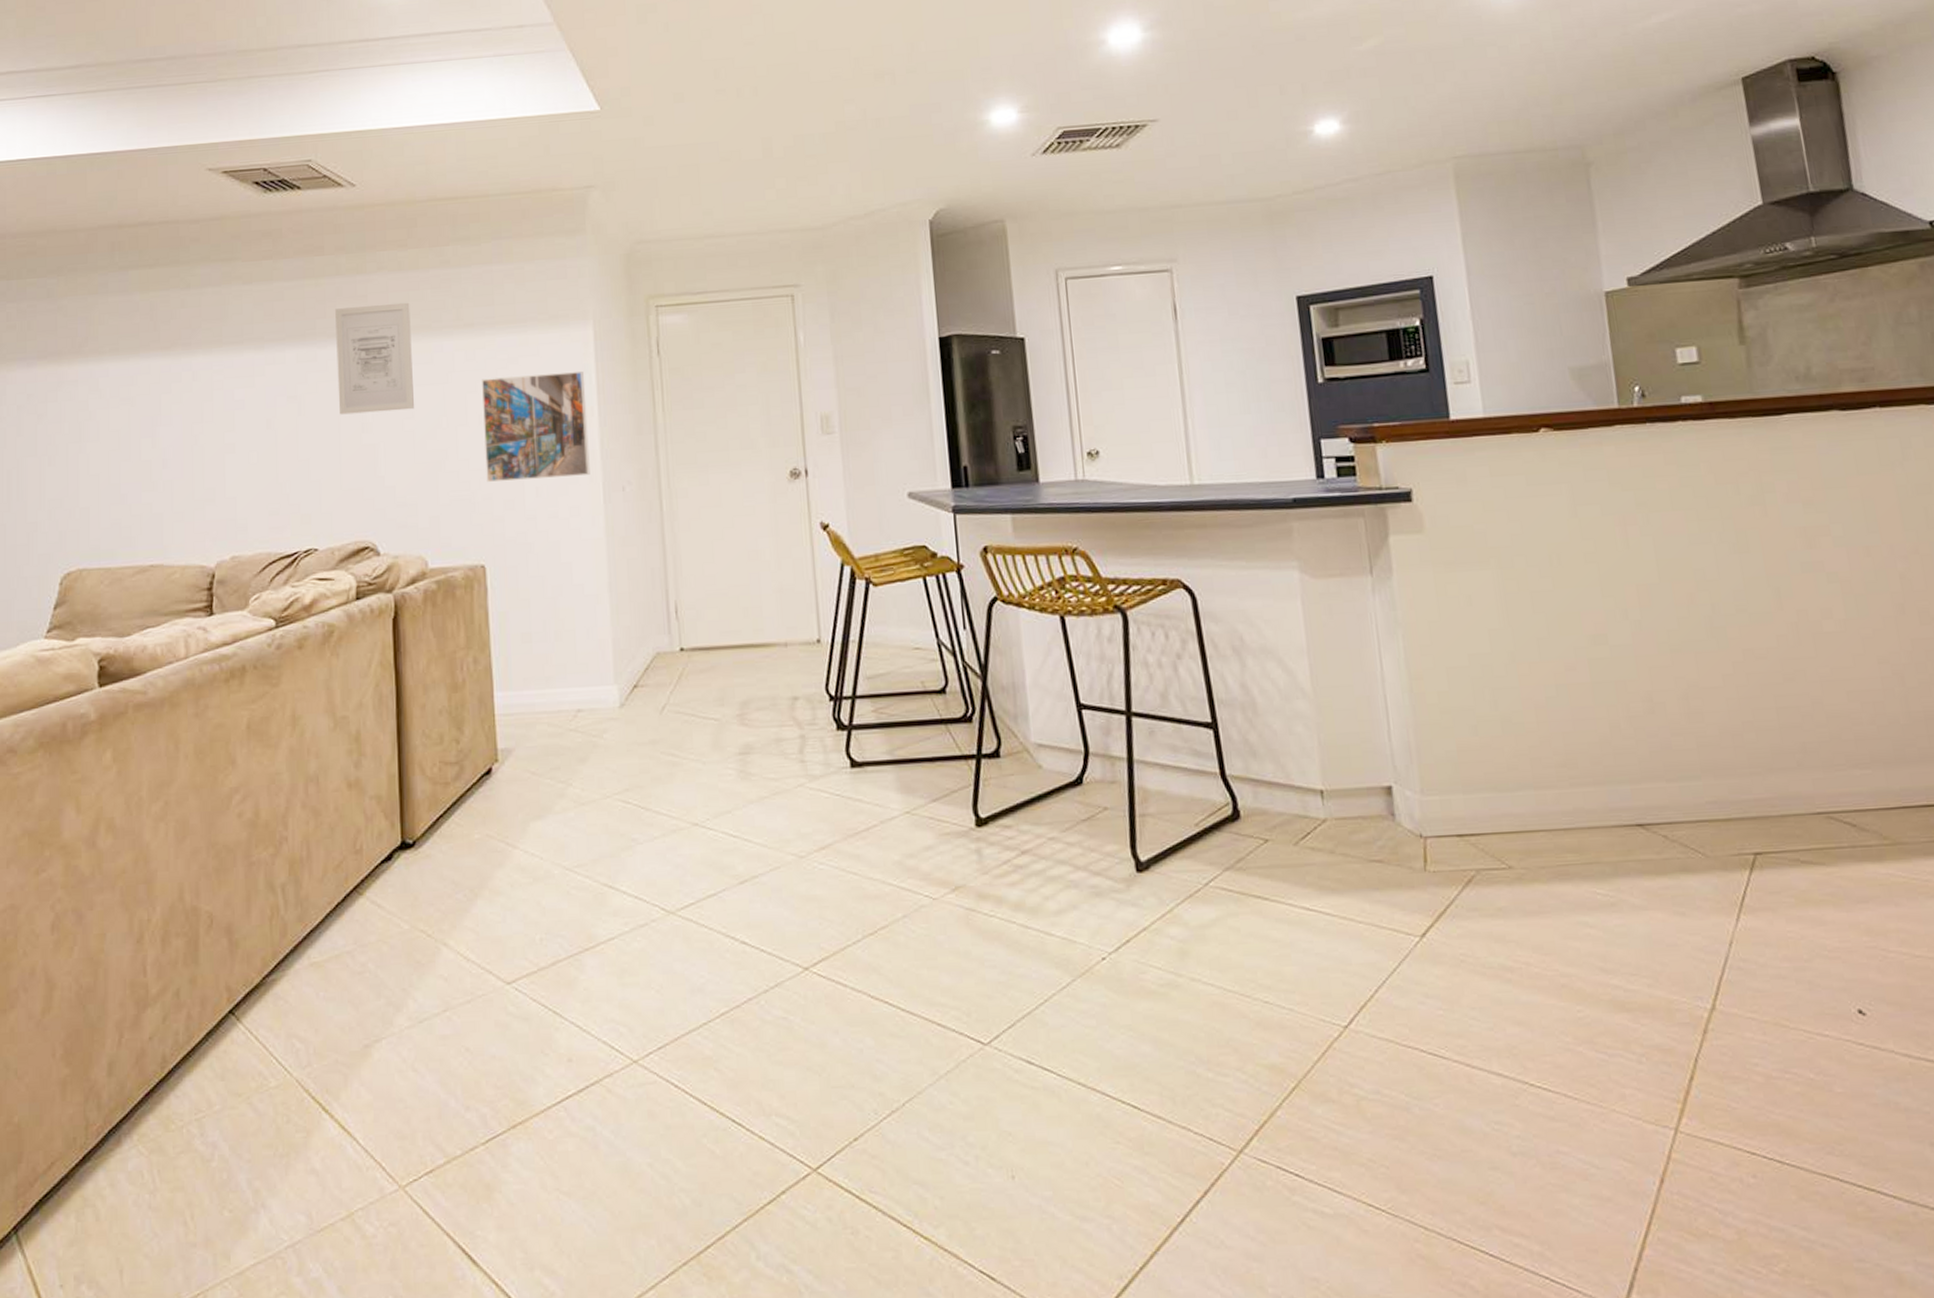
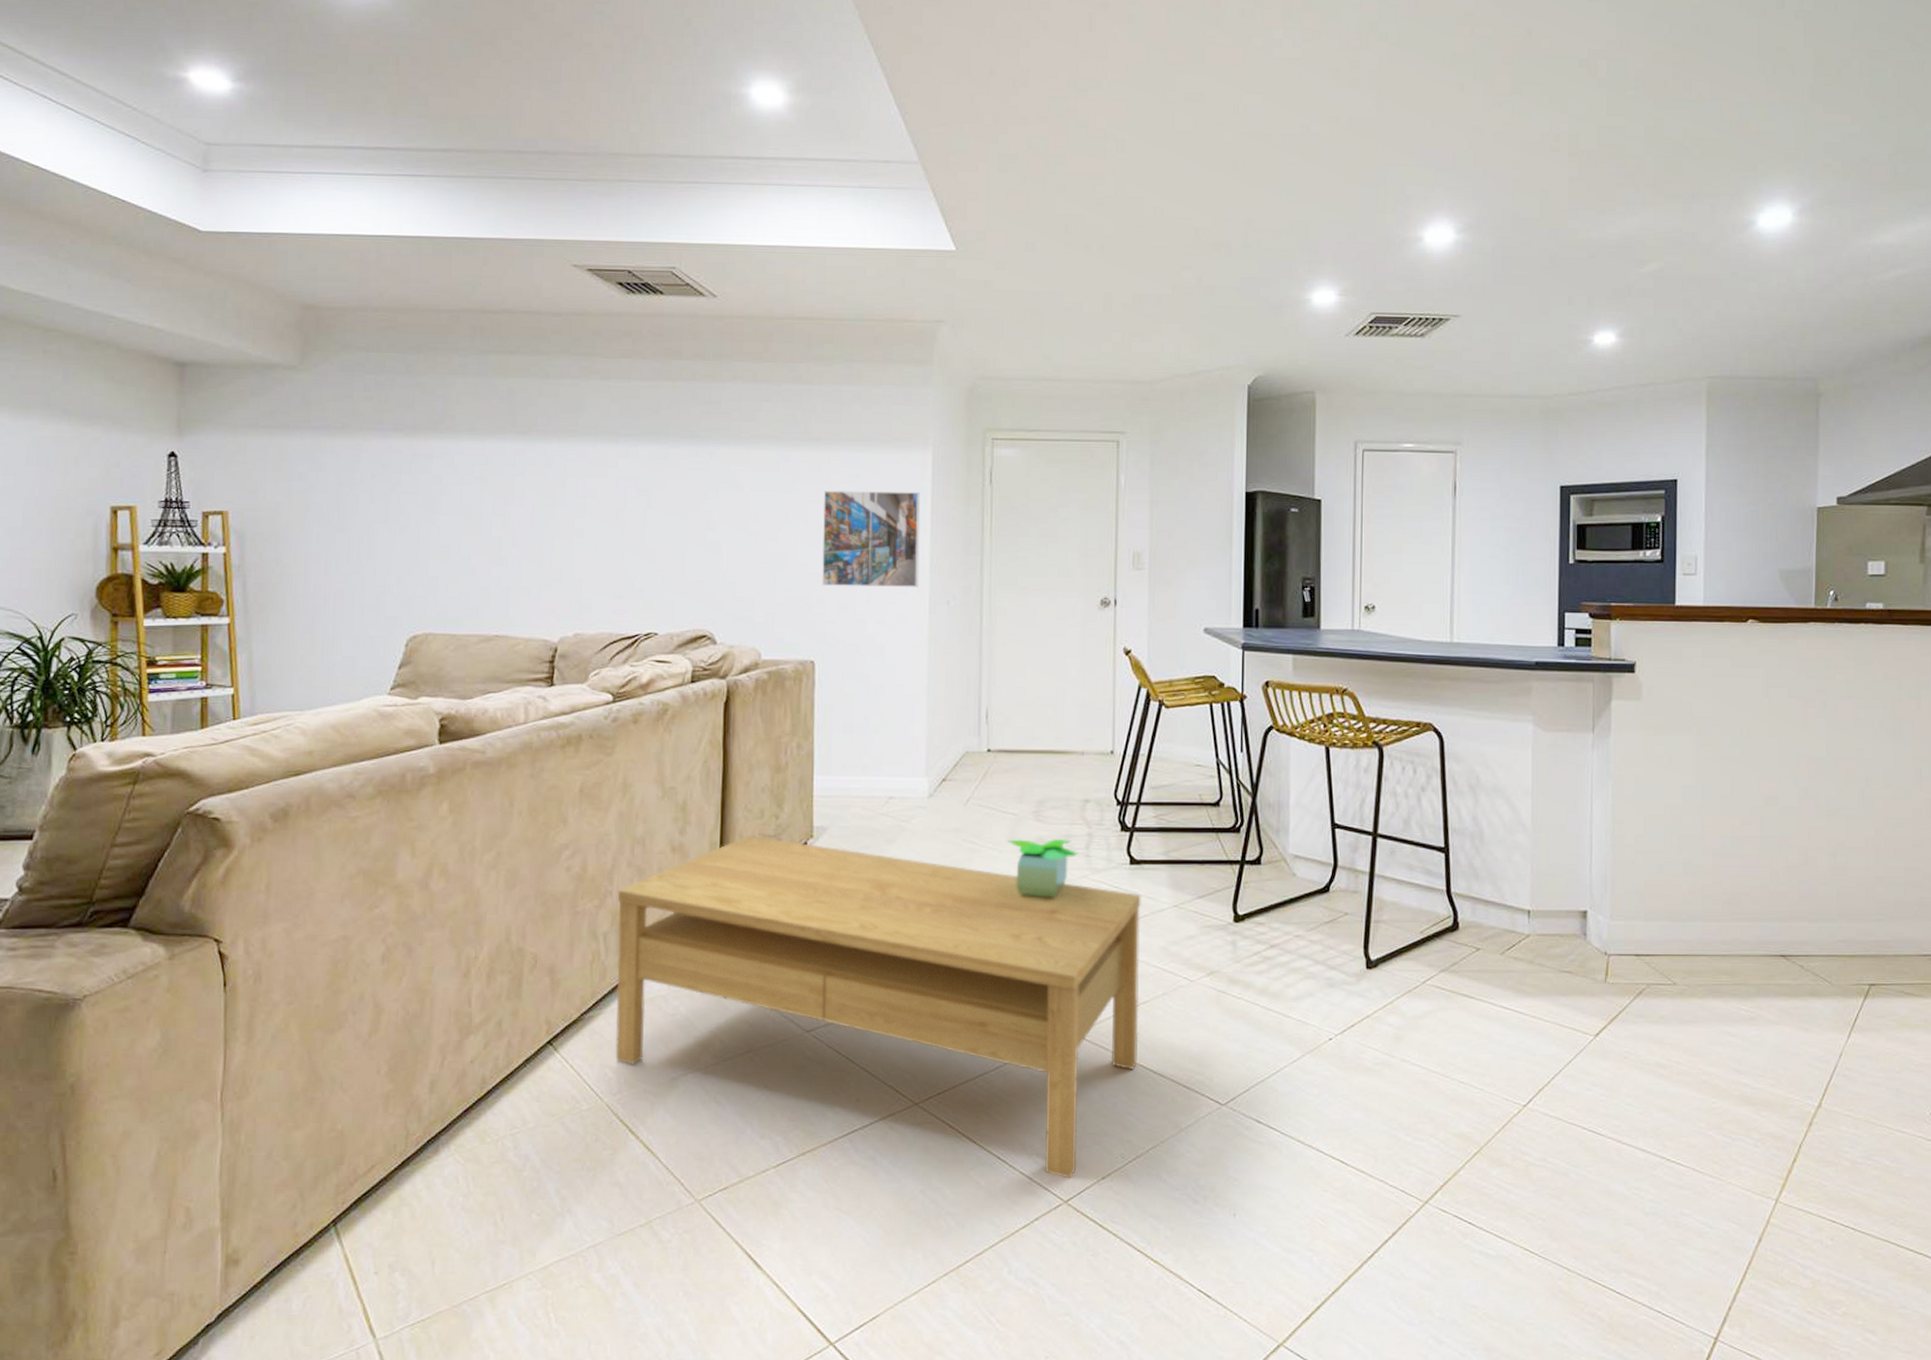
coffee table: none [293,764,881,1142] -> present [615,835,1141,1179]
wall art: present [335,302,415,415] -> none [686,411,761,513]
potted plant: none [710,743,791,813] -> present [1007,838,1078,898]

